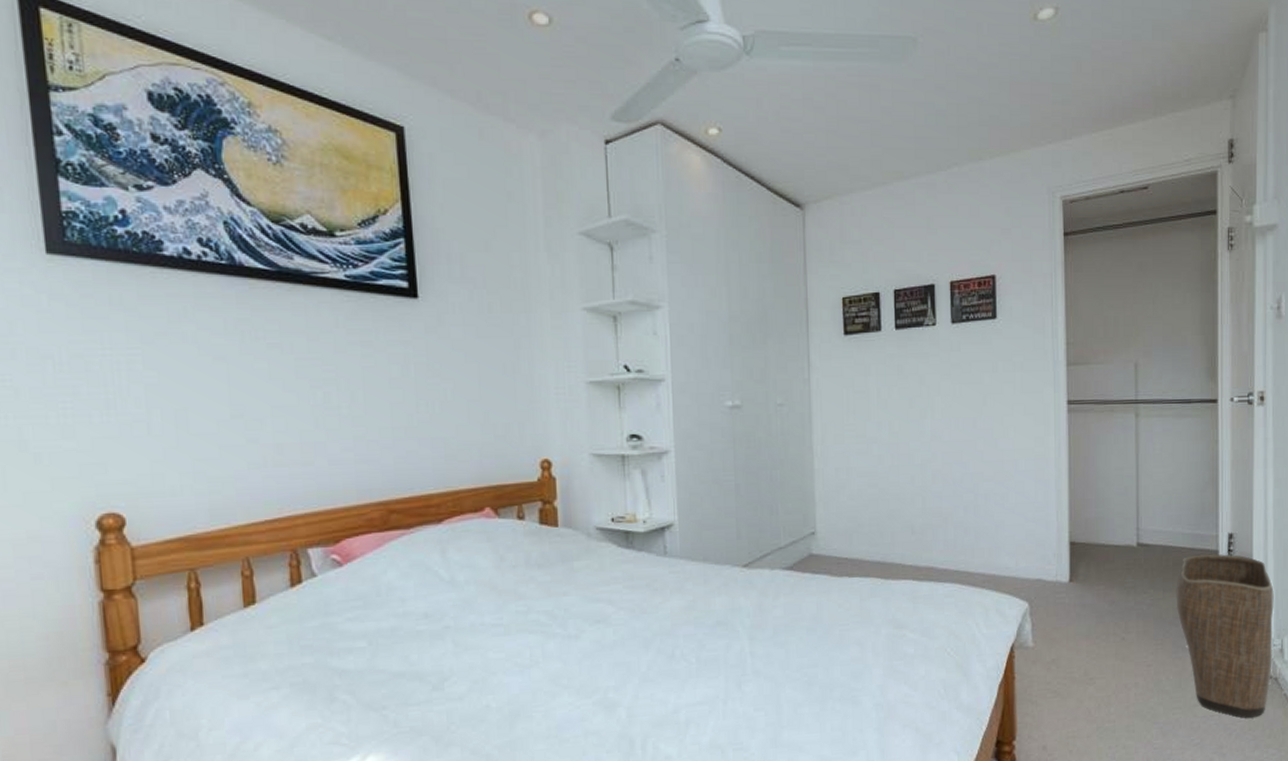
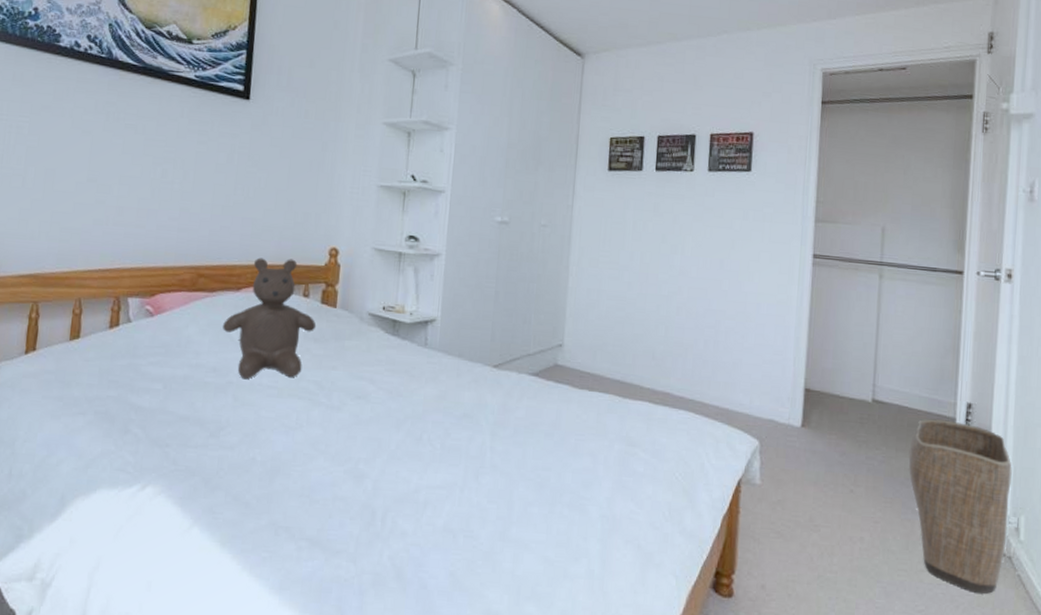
teddy bear: none [428,478,538,620] -> present [223,257,317,379]

